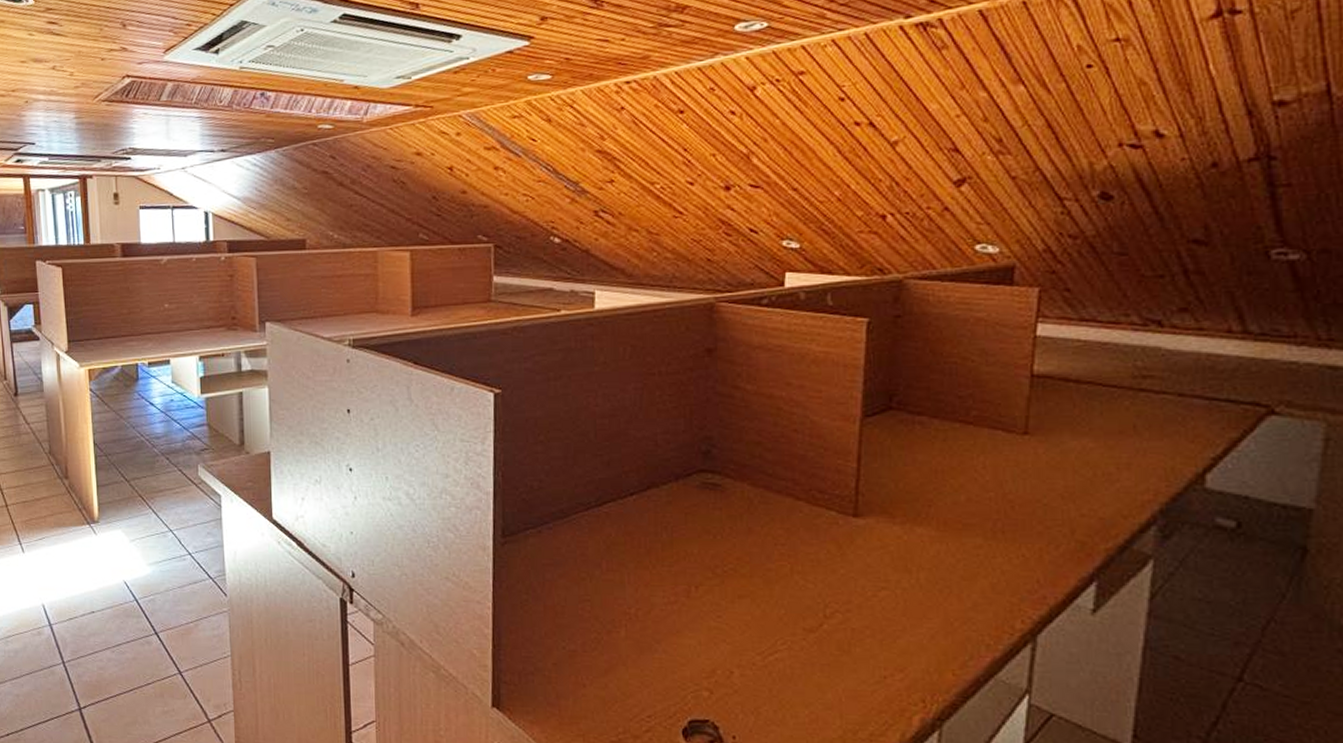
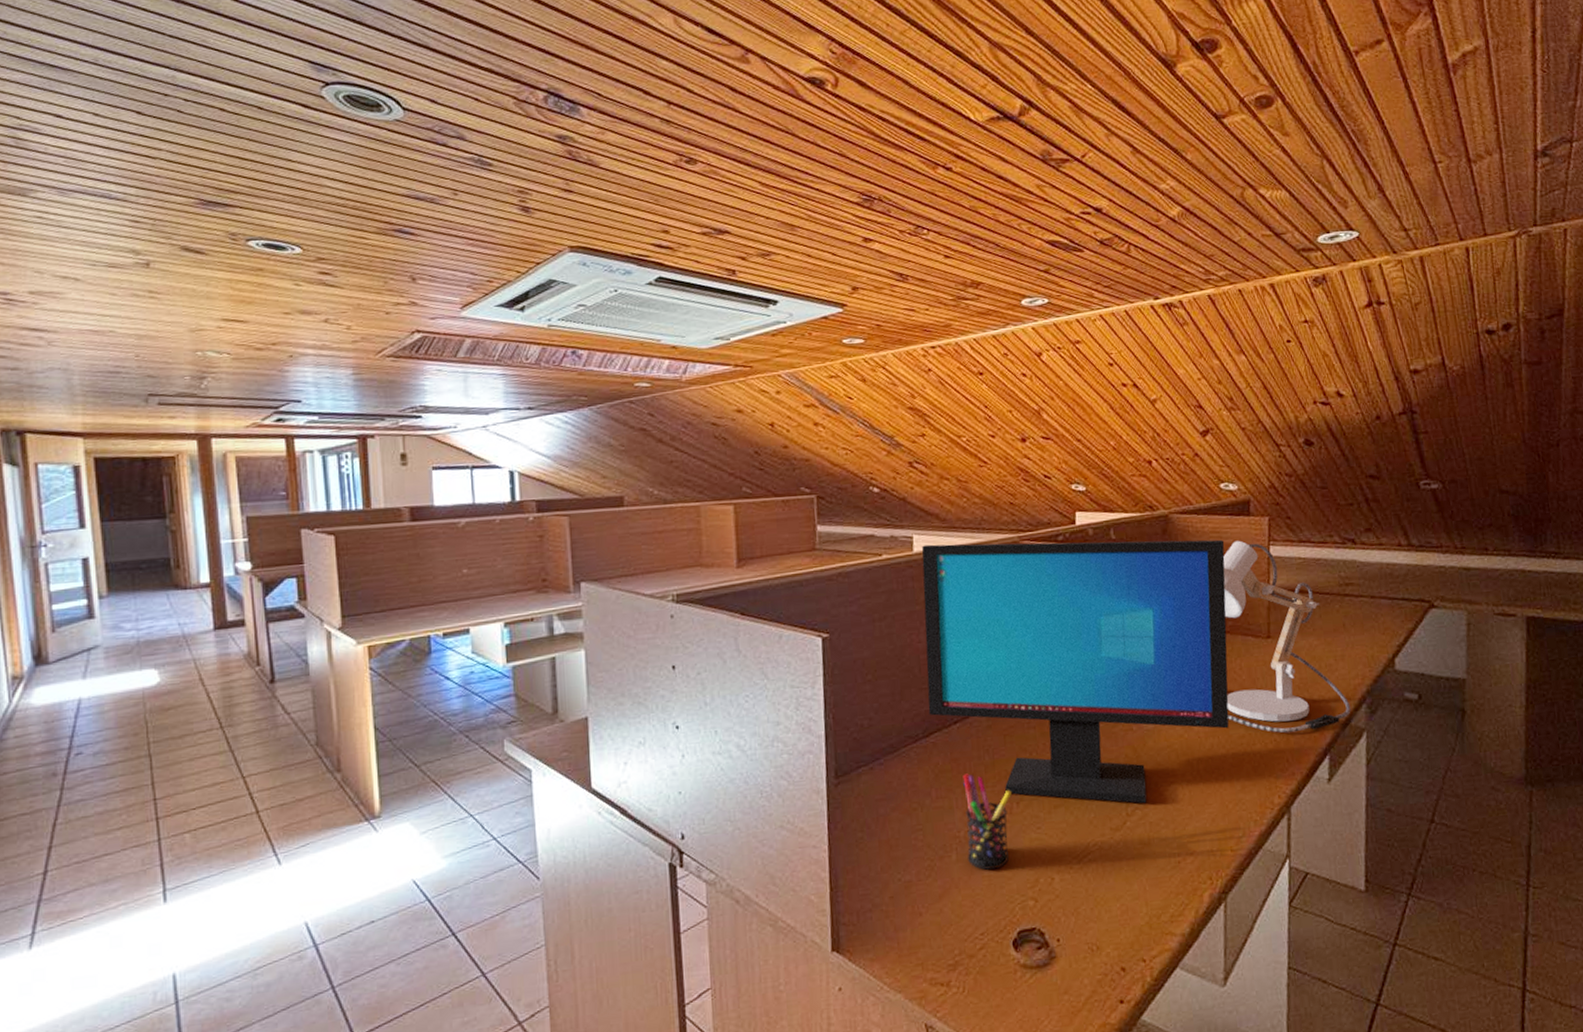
computer monitor: none [602,301,975,607] -> present [921,539,1229,804]
pen holder: none [637,549,690,652] -> present [963,773,1011,870]
desk lamp: none [961,314,1134,550] -> present [1223,540,1351,734]

